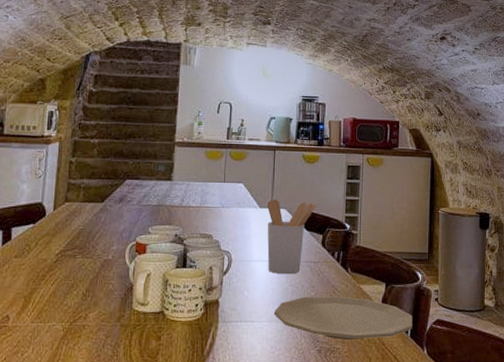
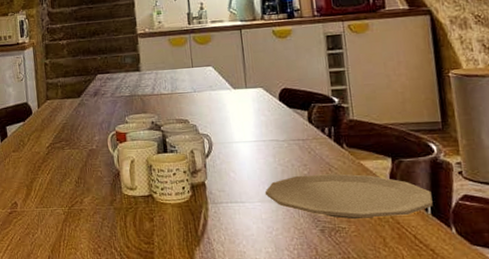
utensil holder: present [266,199,316,275] -> none [240,79,296,155]

